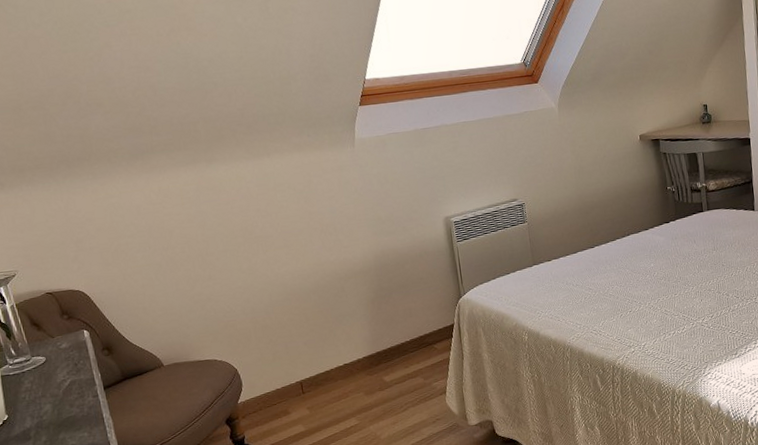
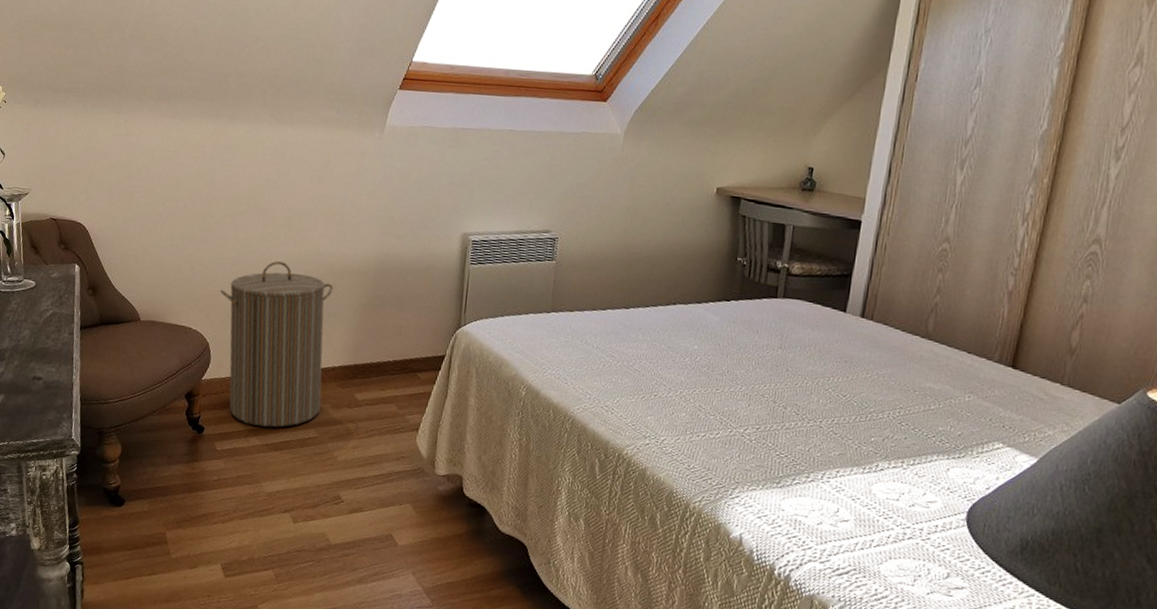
laundry hamper: none [236,279,355,431] -> present [220,261,334,427]

